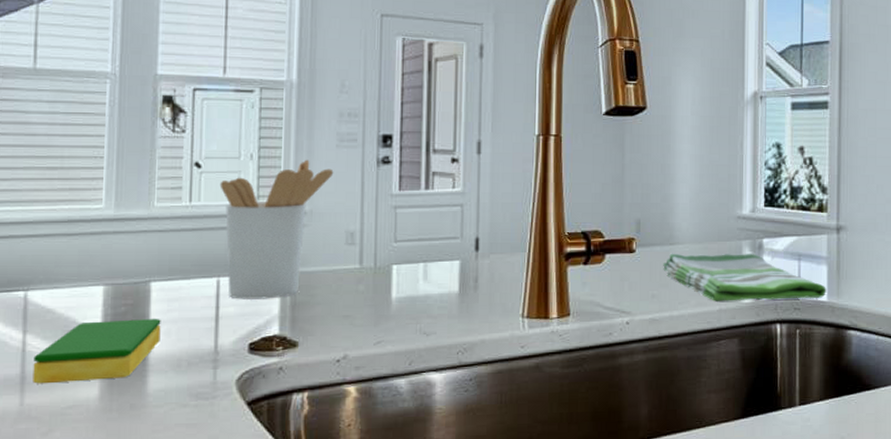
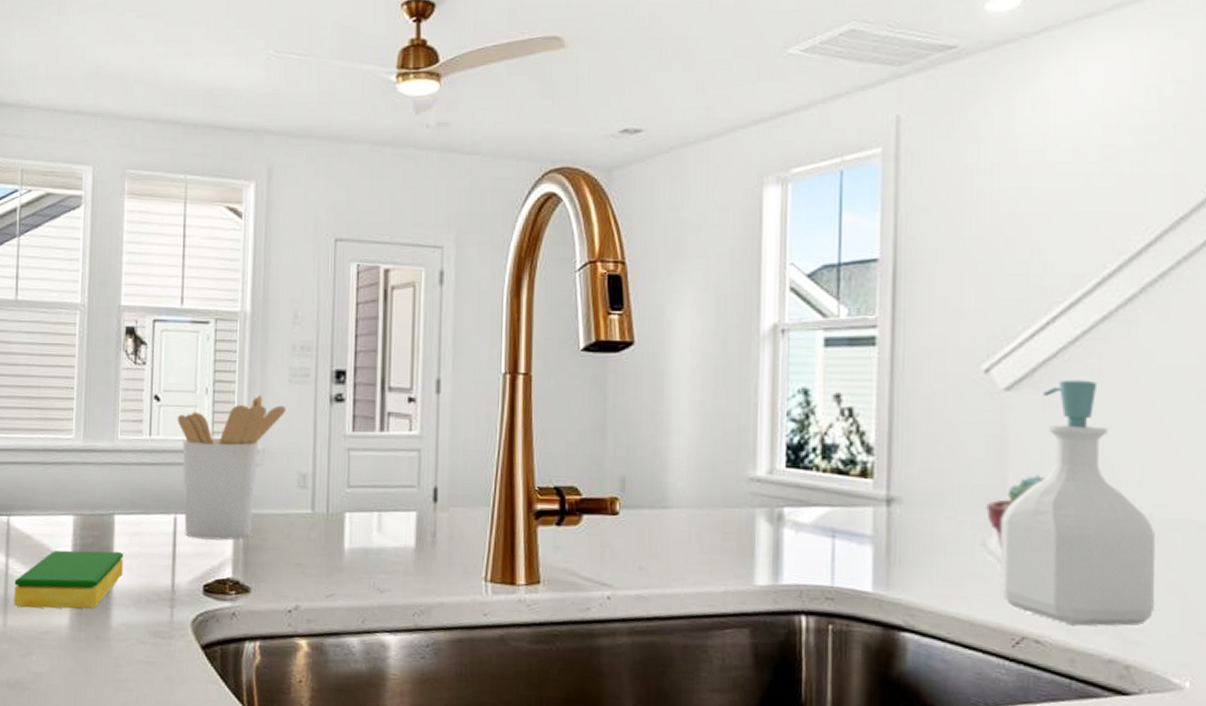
dish towel: present [663,253,826,301] -> none [653,518,871,587]

